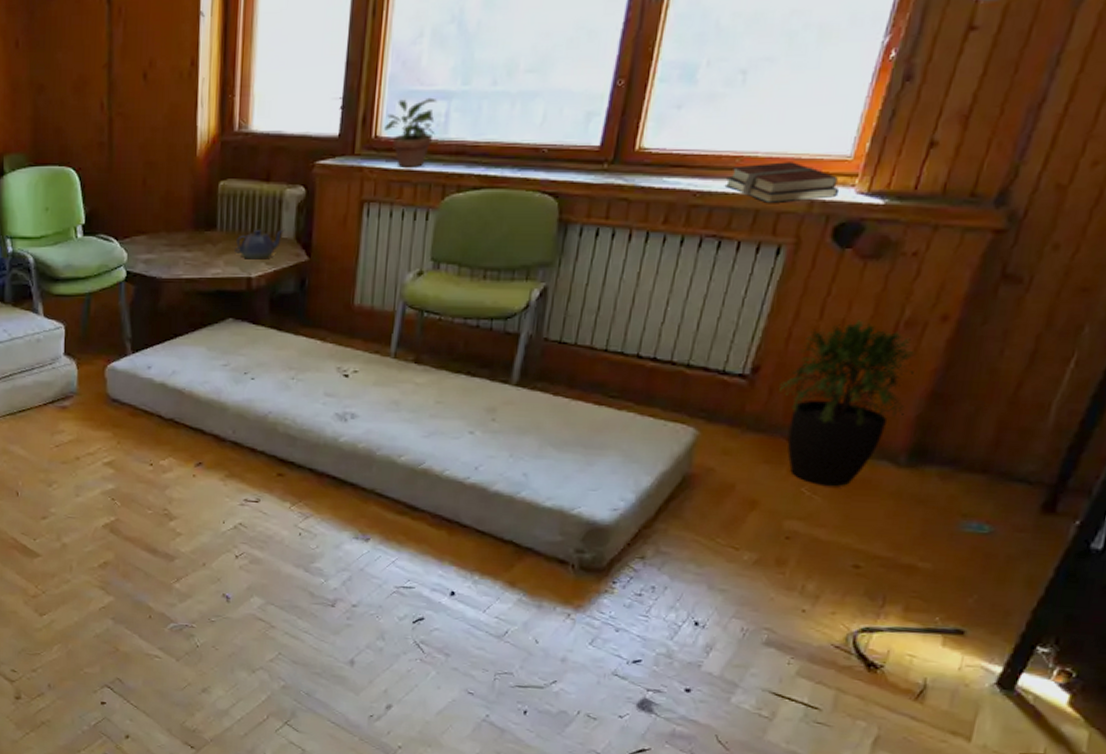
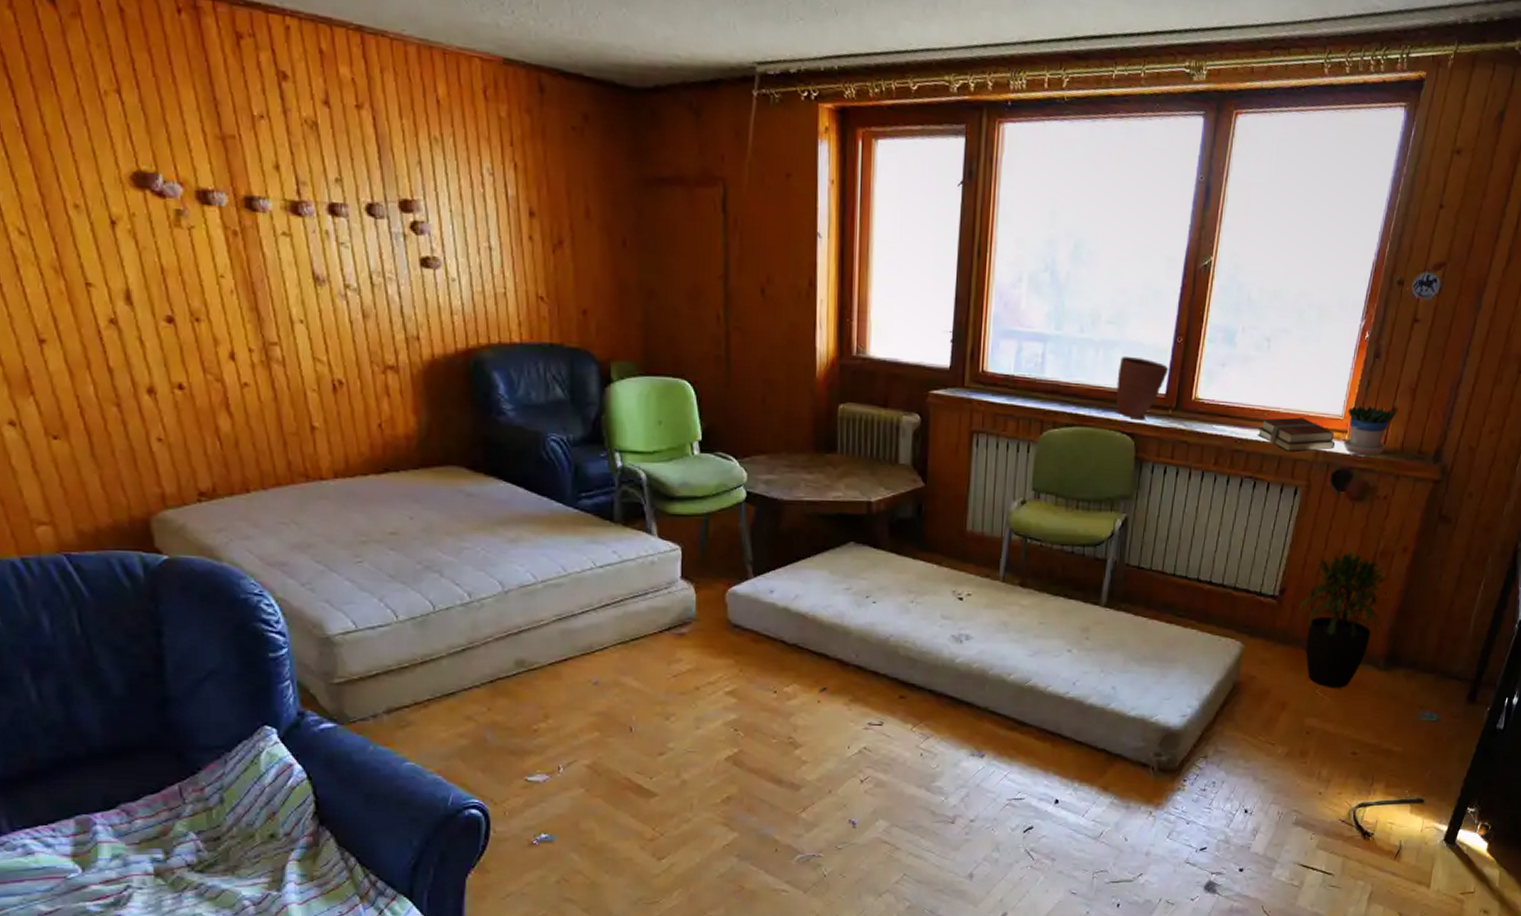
teapot: present [234,229,285,260] -> none [855,453,902,484]
potted plant: present [384,97,438,167] -> none [990,338,1035,403]
vase: none [535,106,606,177] -> present [1116,356,1169,420]
flowerpot: none [851,141,937,204] -> present [1343,405,1397,457]

